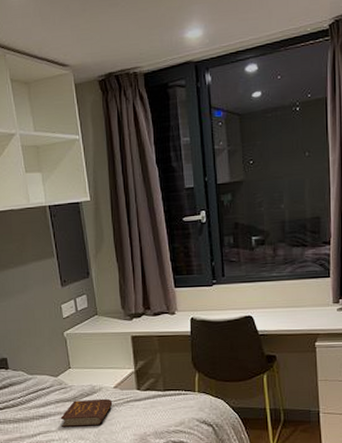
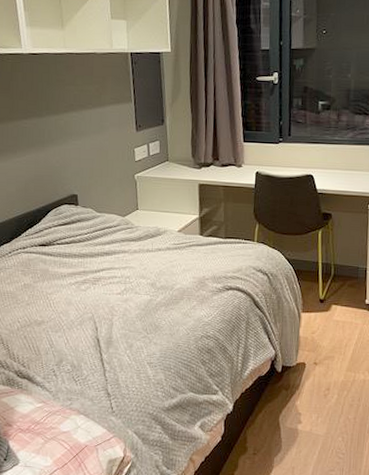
book: present [60,398,113,427] -> none [124,240,176,267]

